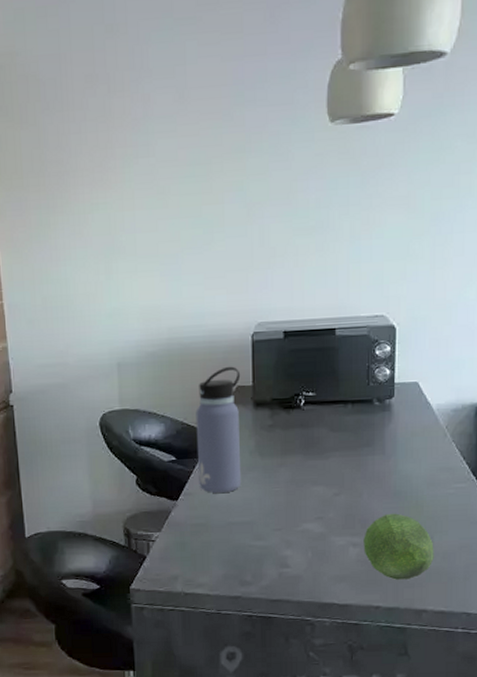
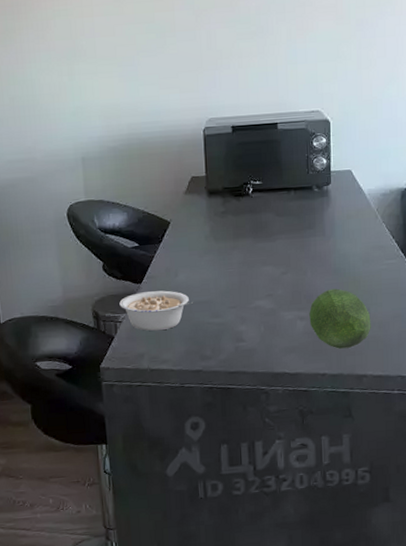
legume: none [153,509,233,553] -> present [119,290,193,331]
water bottle: present [196,366,242,493] -> none [155,158,199,276]

